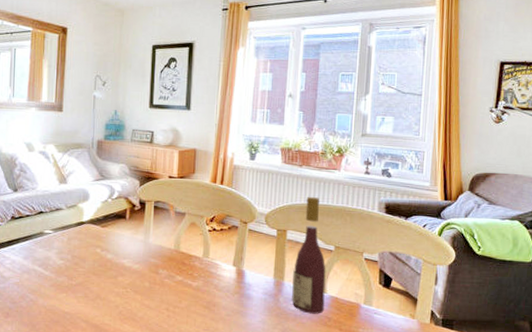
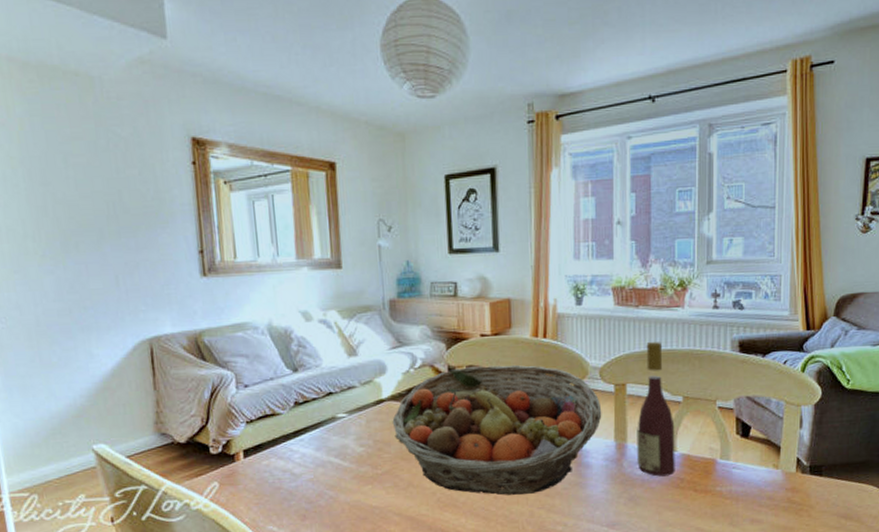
fruit basket: none [89,202,265,316] -> present [392,364,602,495]

